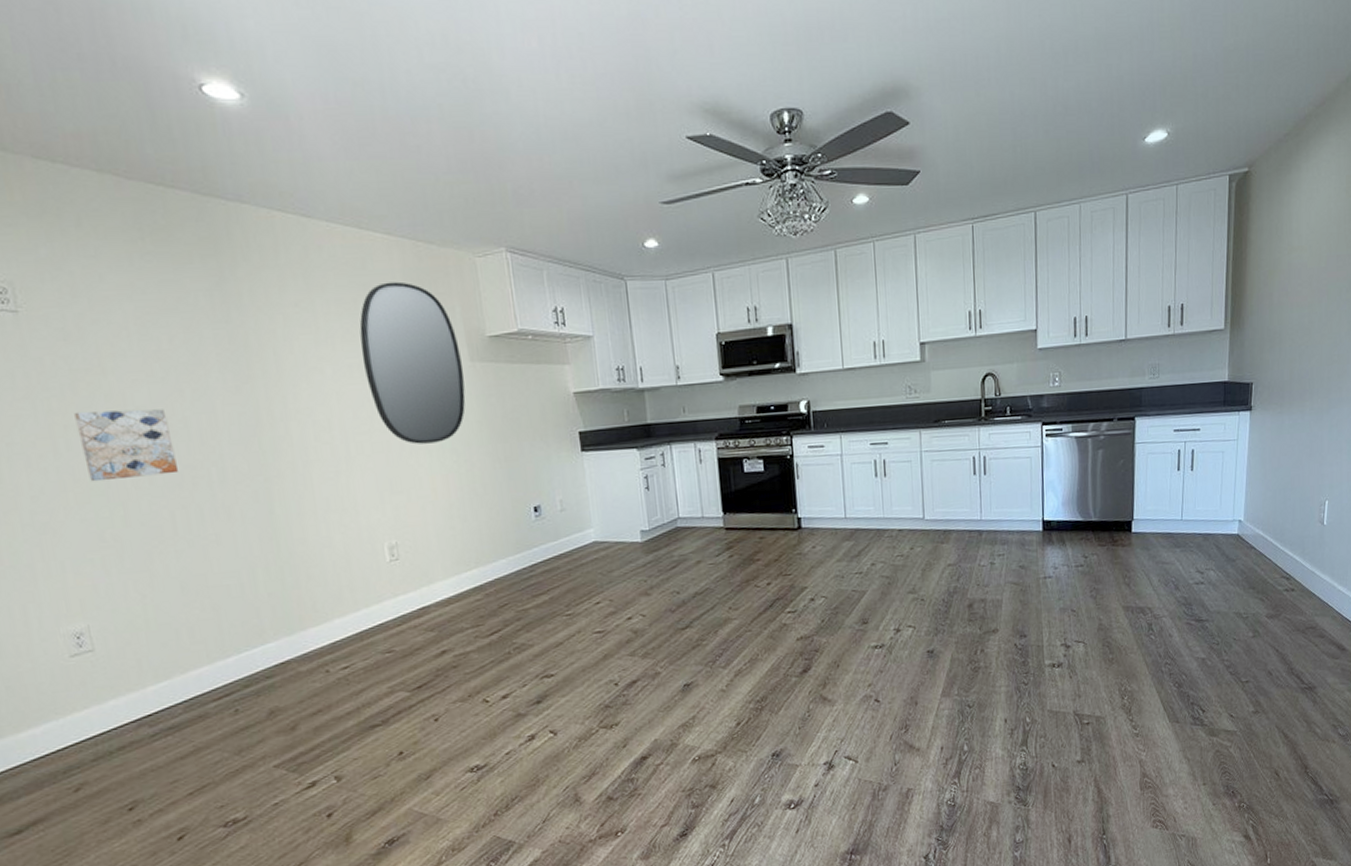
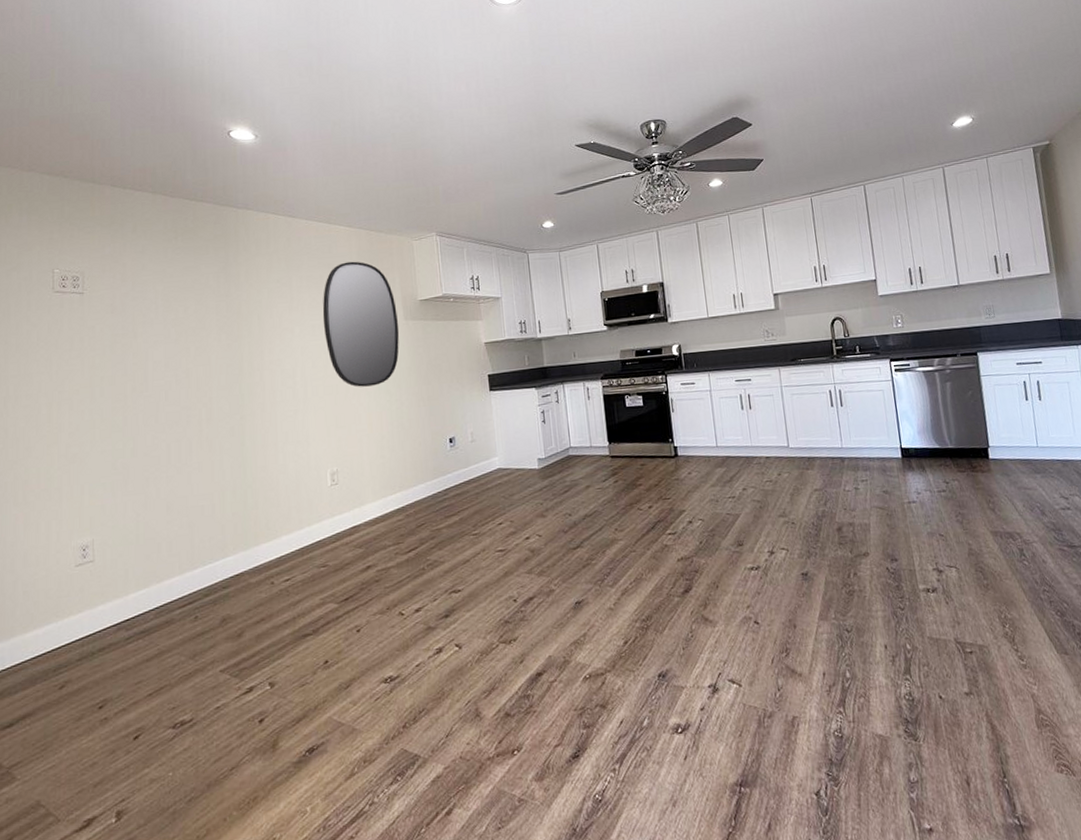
wall art: present [74,409,178,482] -> none [110,363,177,421]

